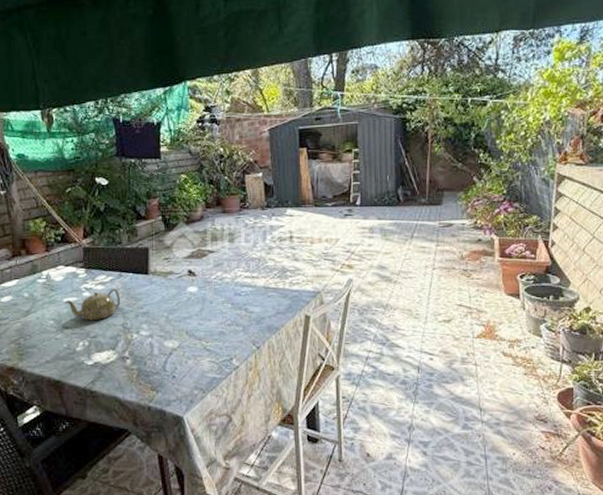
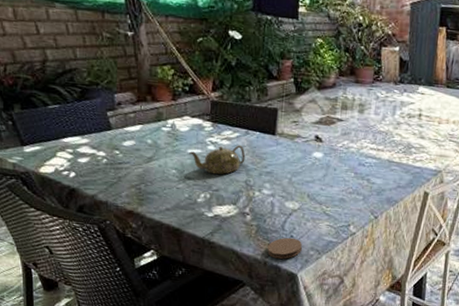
coaster: none [150,378,185,402] -> present [267,237,302,259]

